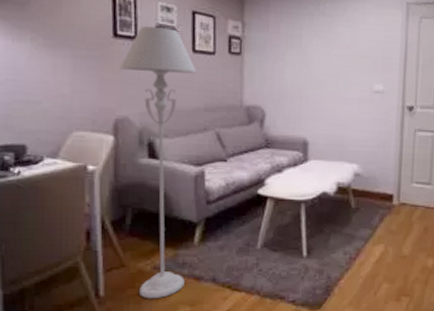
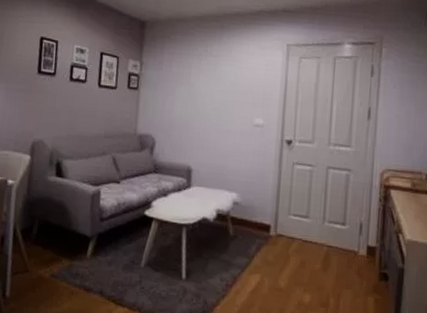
floor lamp: present [120,26,196,299] -> none [37,64,100,305]

